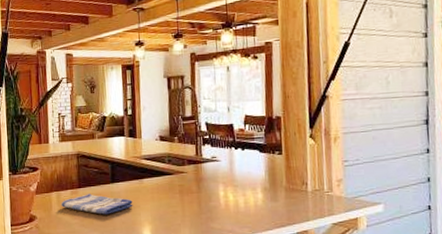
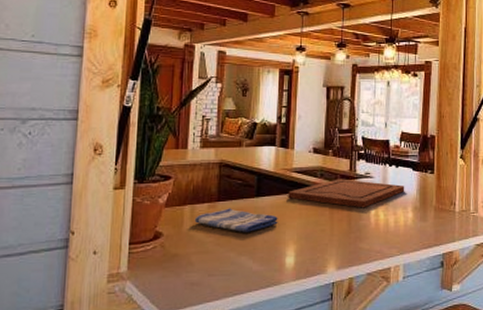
cutting board: none [140,163,253,191] -> present [288,179,405,208]

